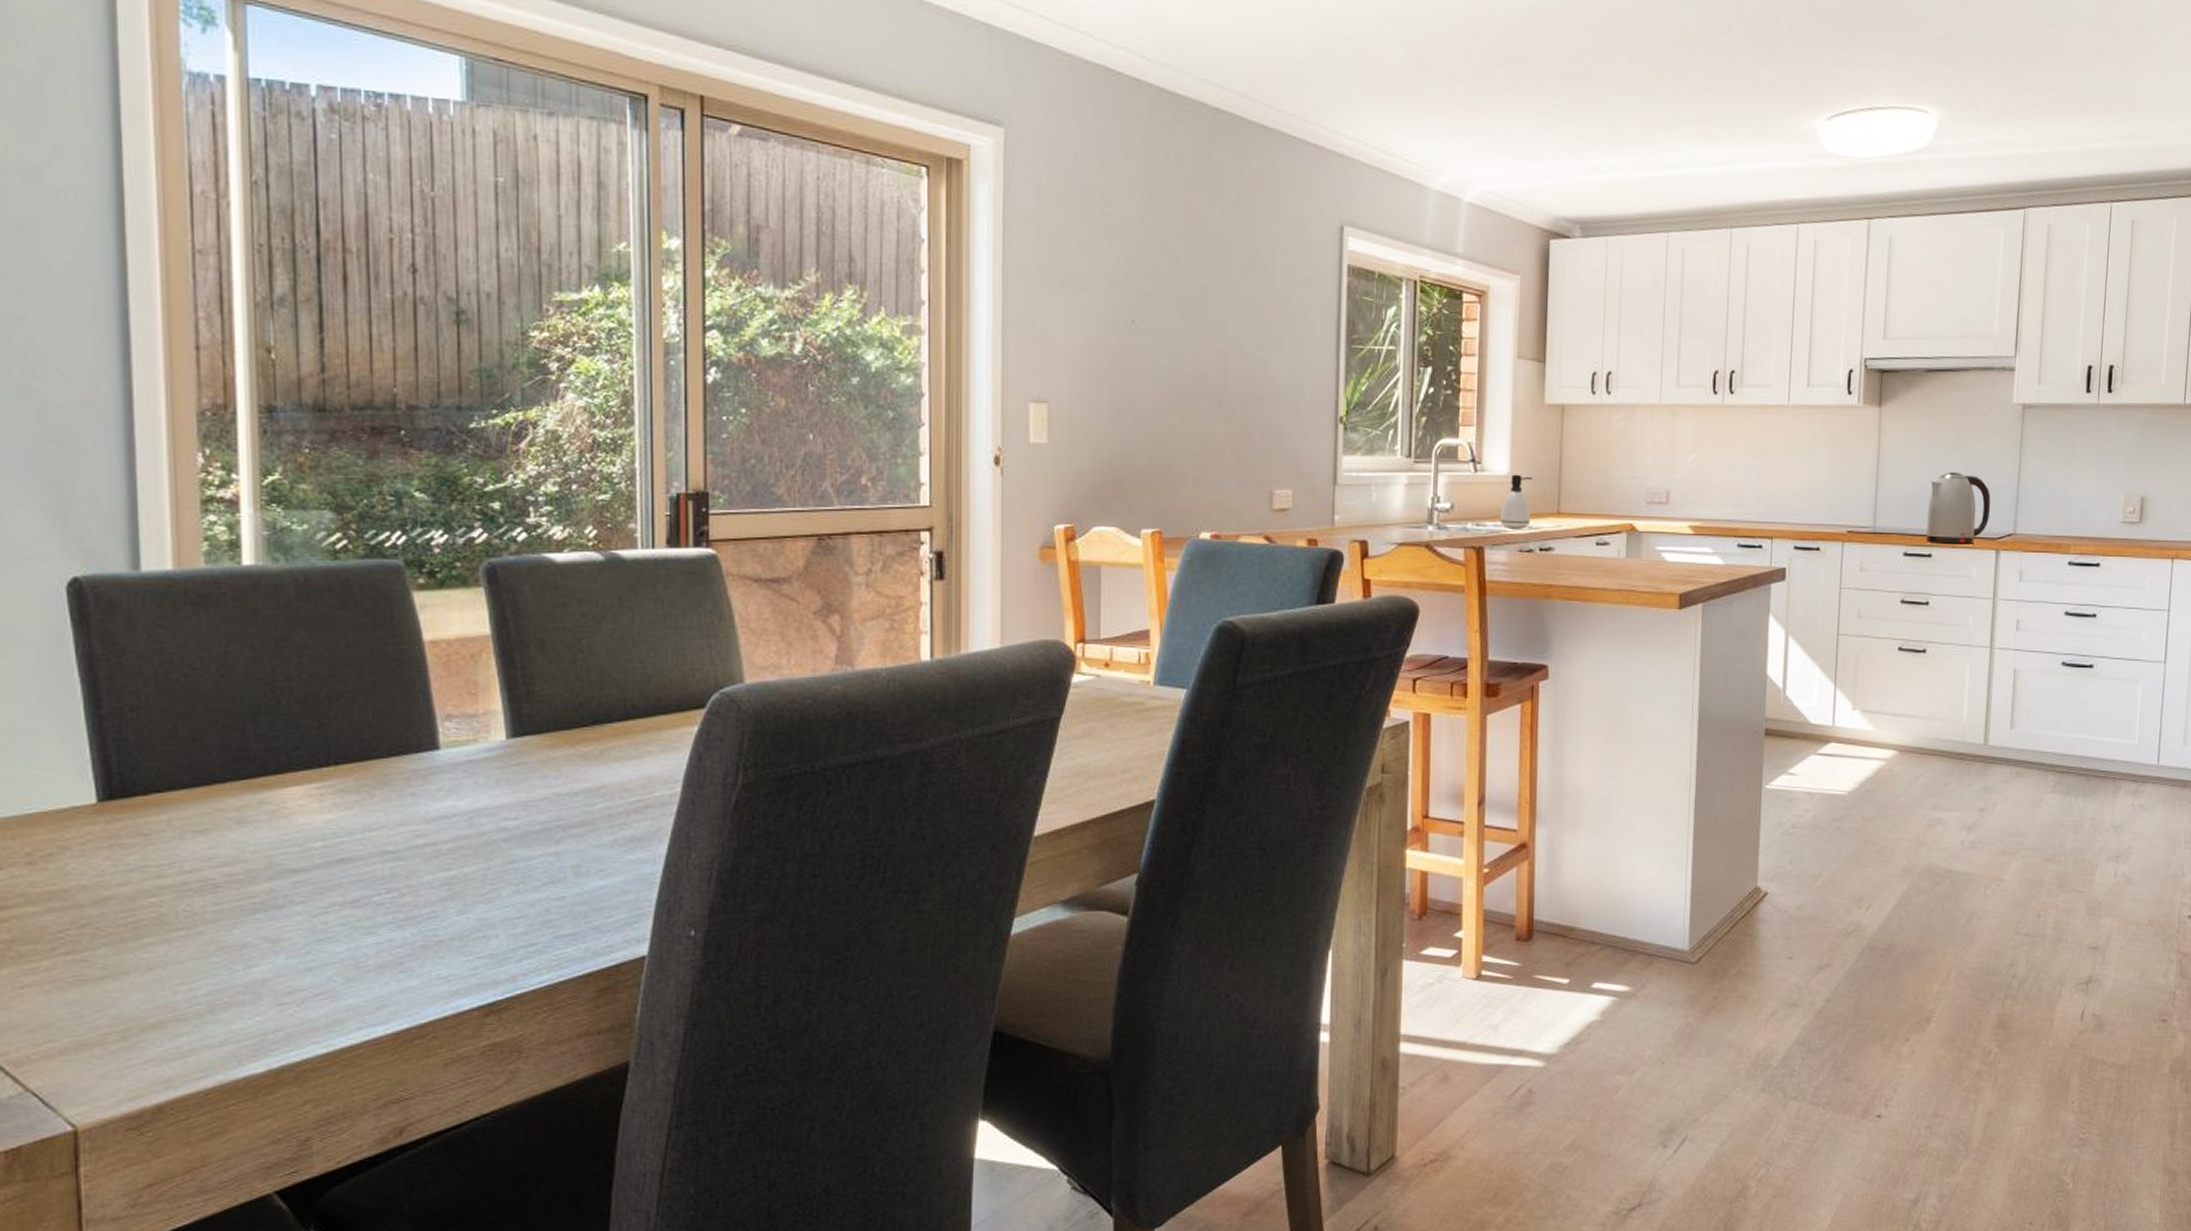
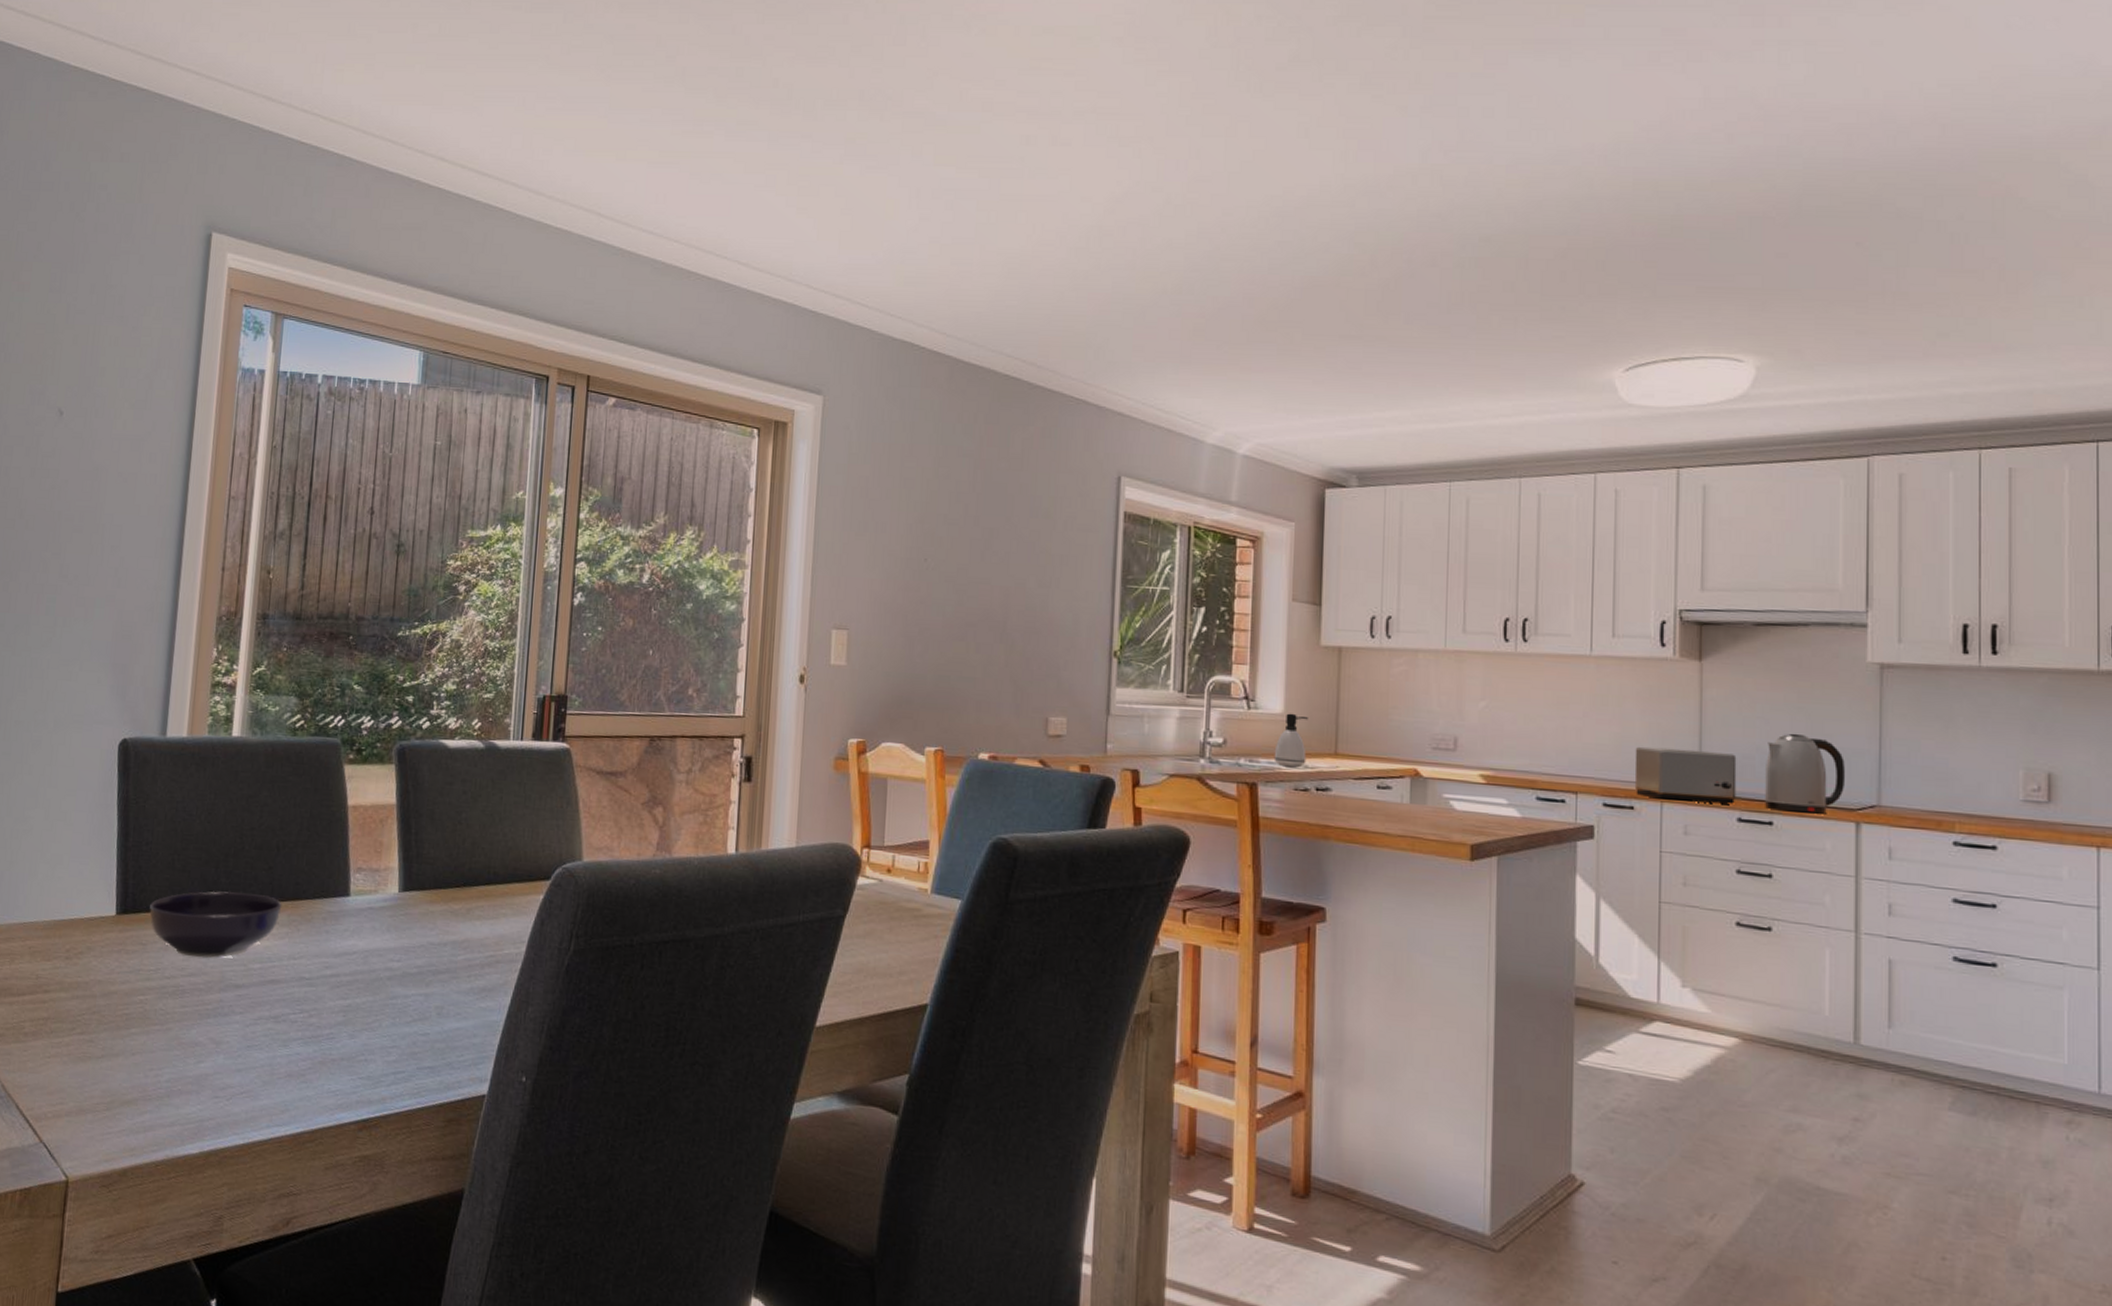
bowl: none [148,759,345,843] -> present [149,891,282,958]
toaster: none [1821,490,1906,541] -> present [1634,746,1737,804]

